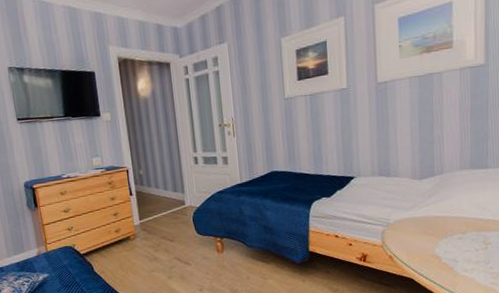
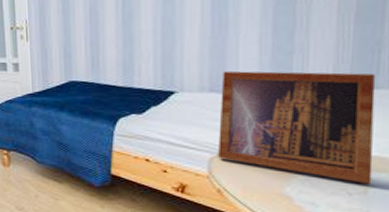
picture frame: none [387,157,490,242] -> present [218,70,376,185]

